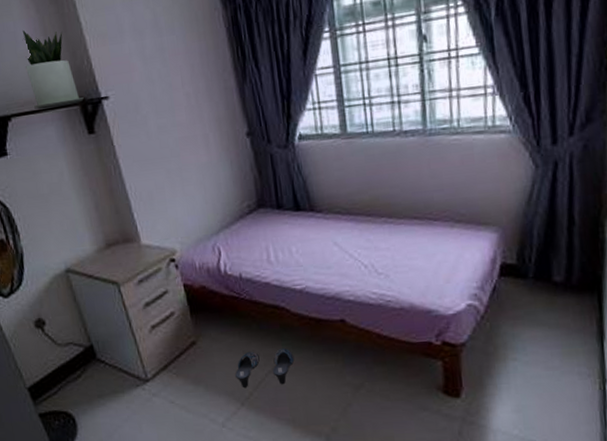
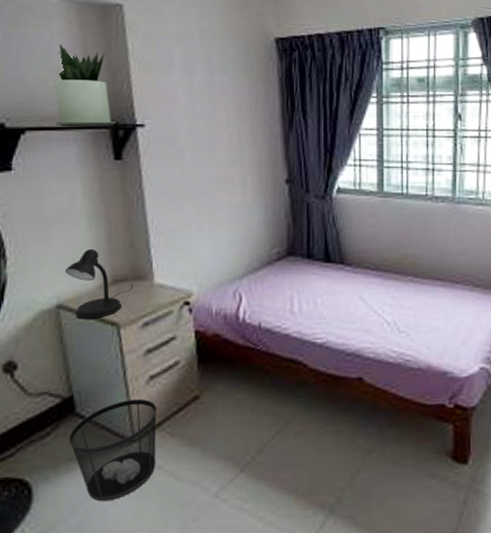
desk lamp: none [66,218,125,280] -> present [64,248,134,319]
waste bin: none [95,345,169,430] -> present [68,398,158,502]
slippers: present [235,348,294,388] -> none [239,406,306,452]

